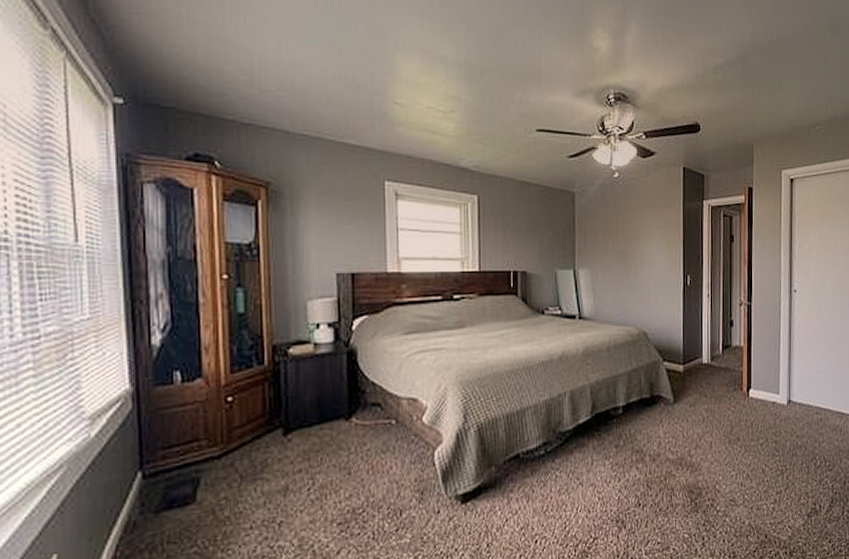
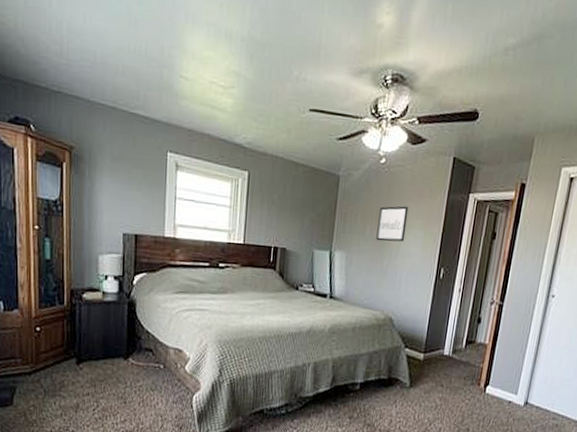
wall art: none [619,217,648,254] -> present [376,206,409,242]

